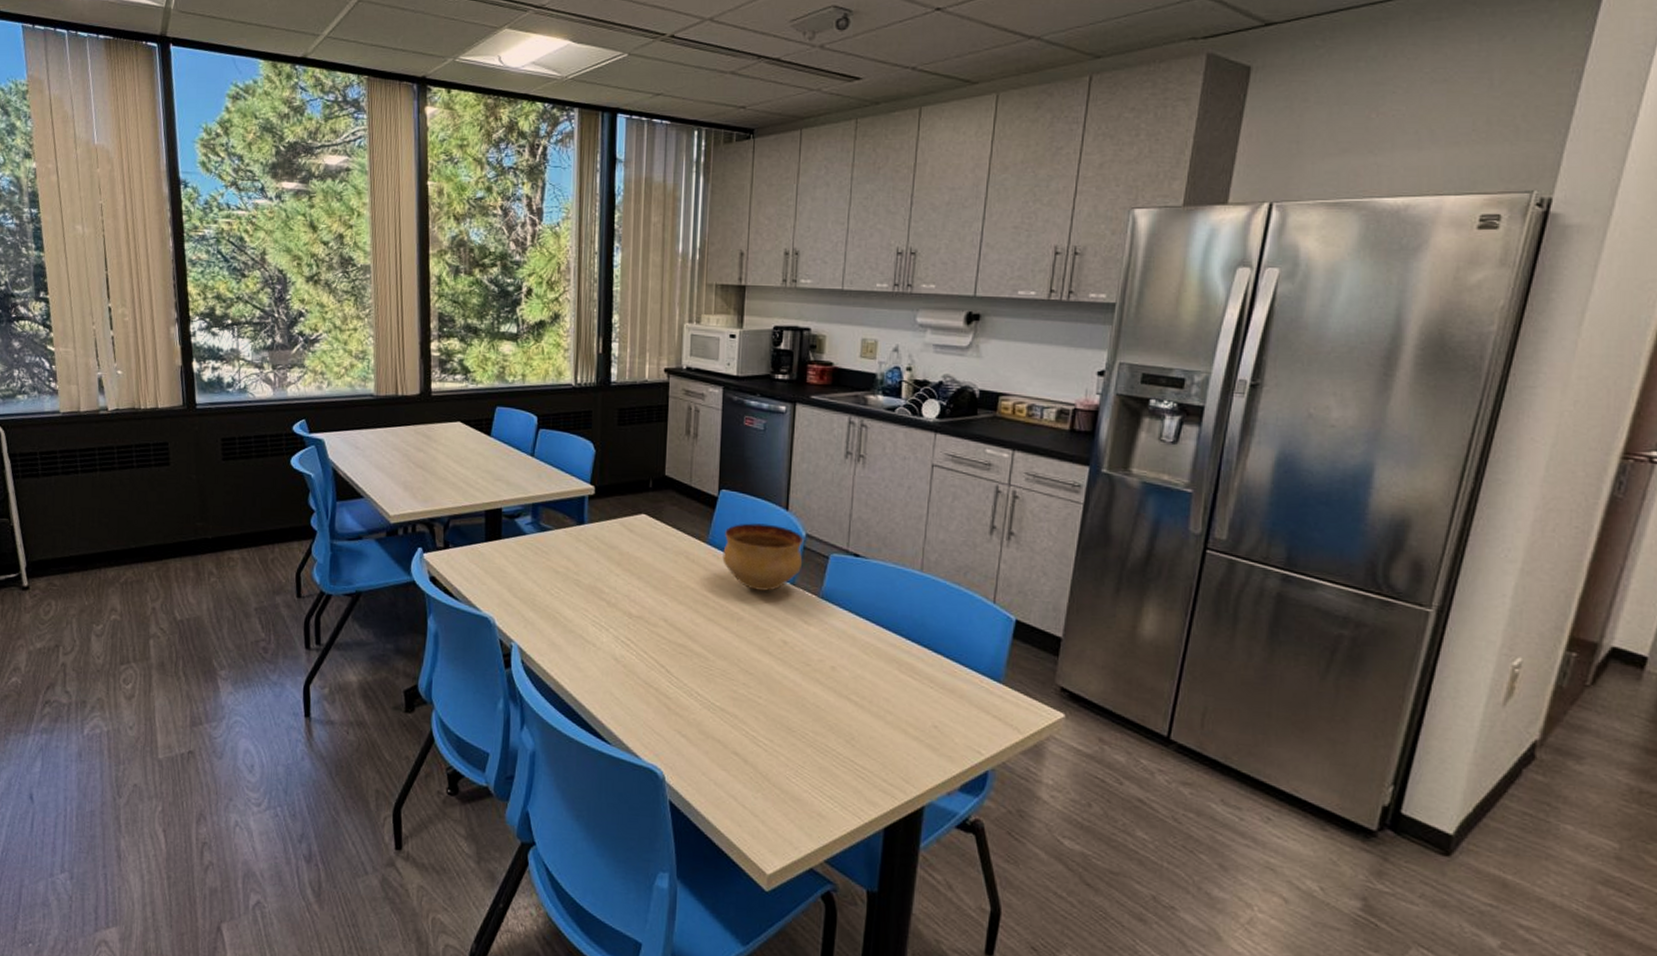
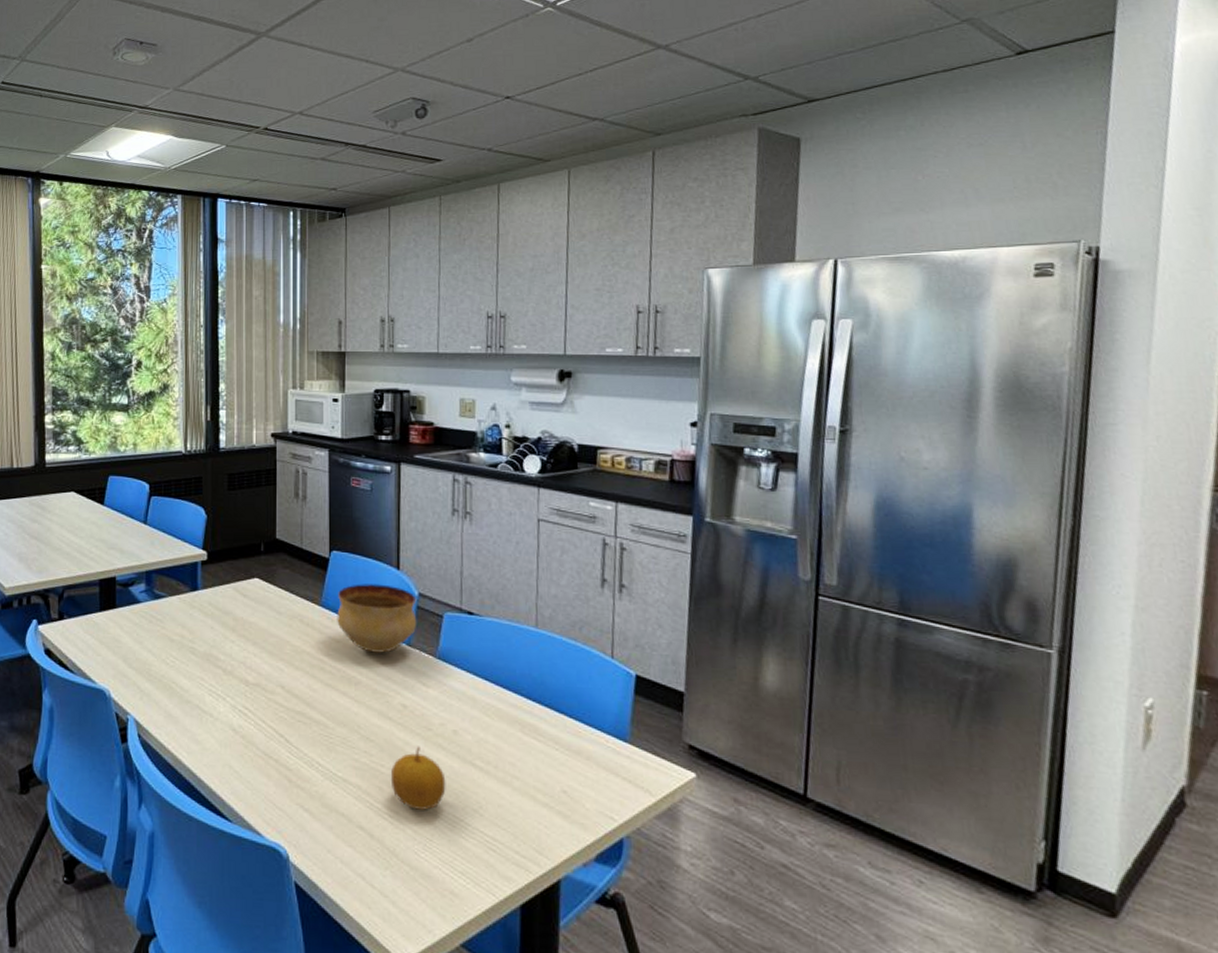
fruit: none [766,680,821,740] -> present [390,746,446,810]

